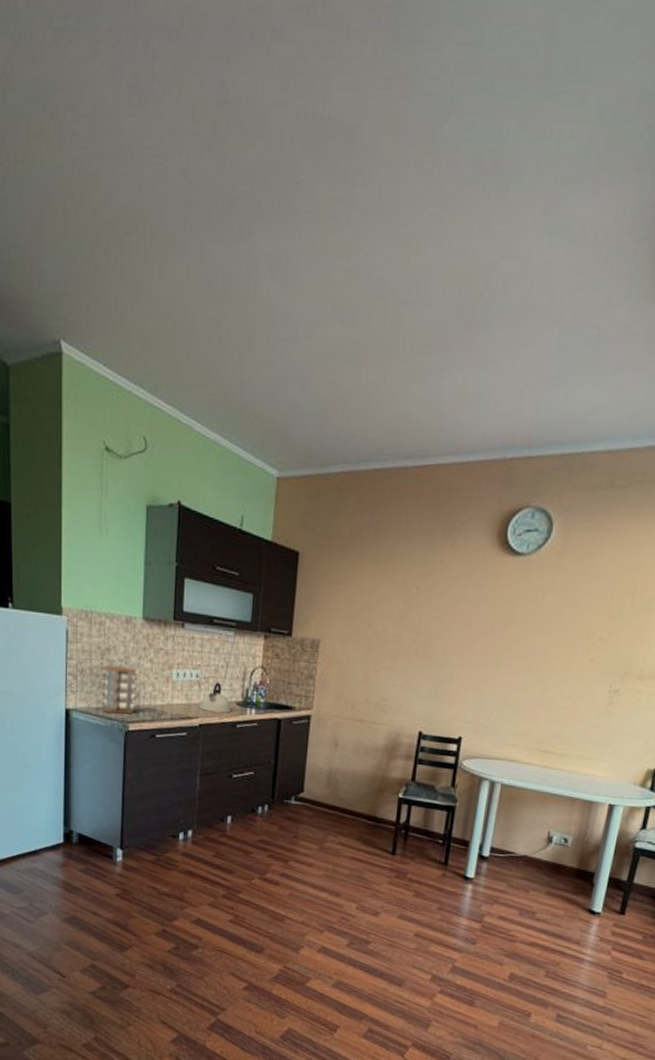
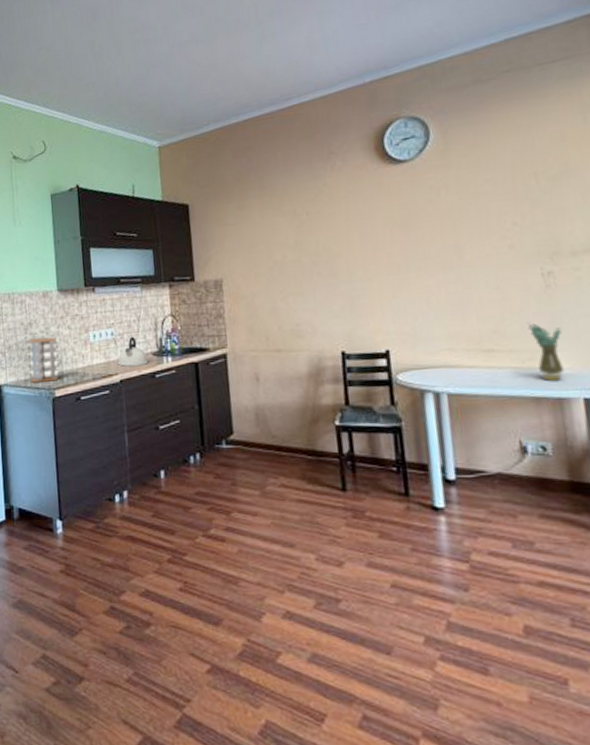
vase: none [581,733,610,787] -> present [528,323,564,382]

